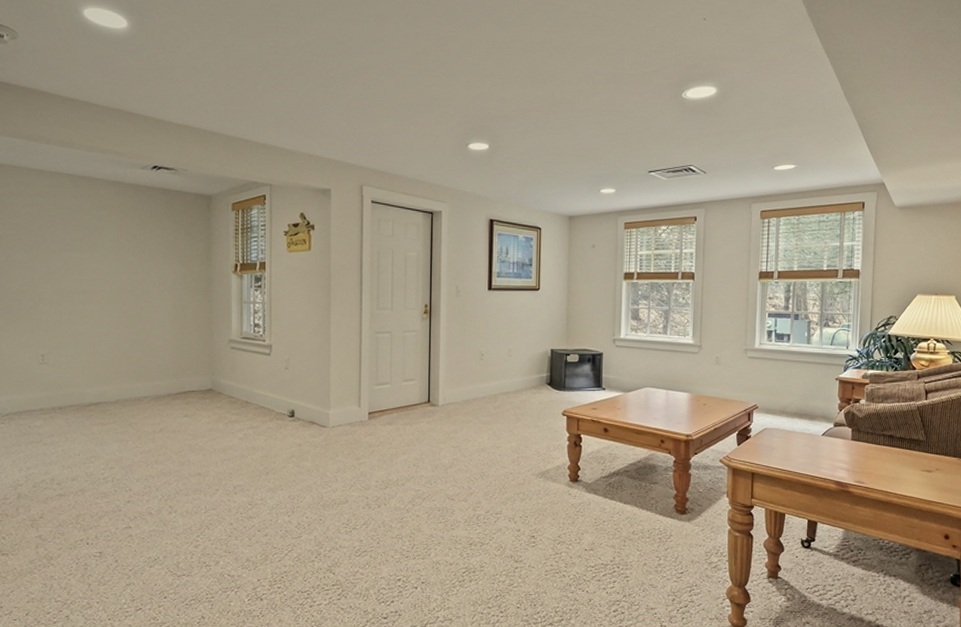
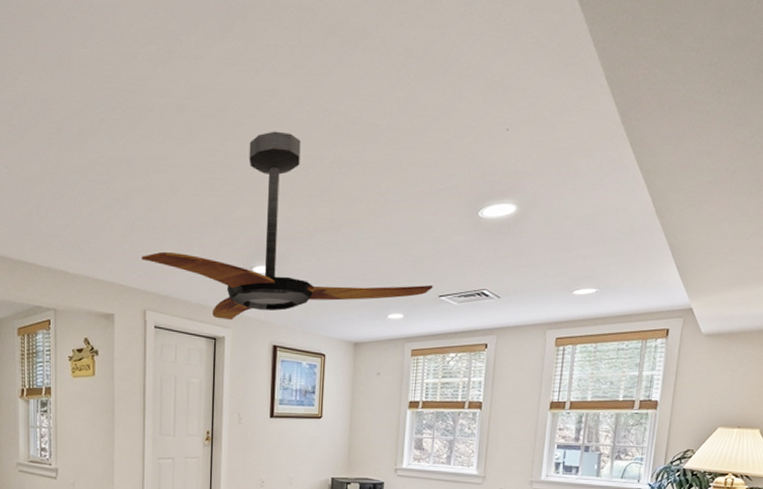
ceiling fan: none [358,17,643,195] -> present [141,131,433,321]

